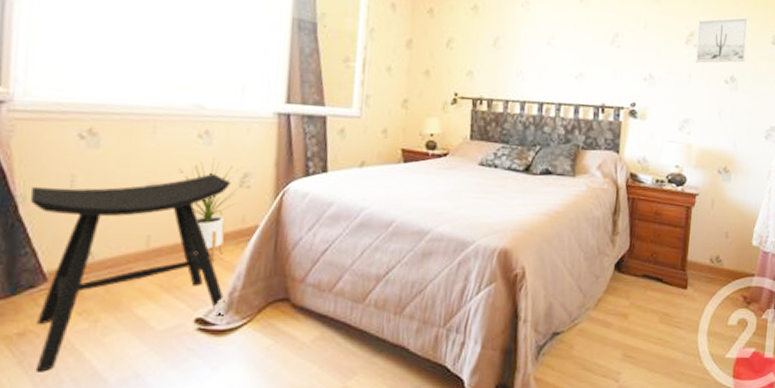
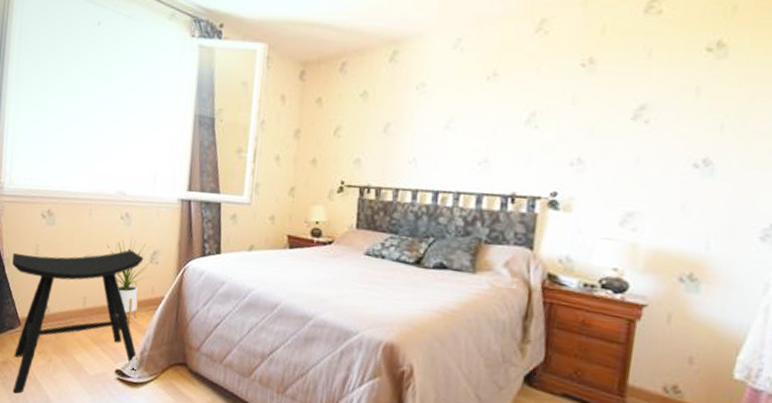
wall art: present [695,17,748,63] -> none [646,81,735,143]

